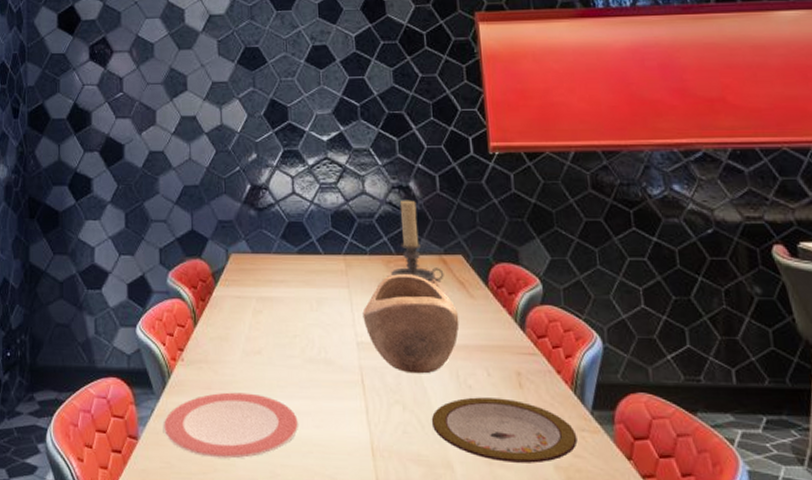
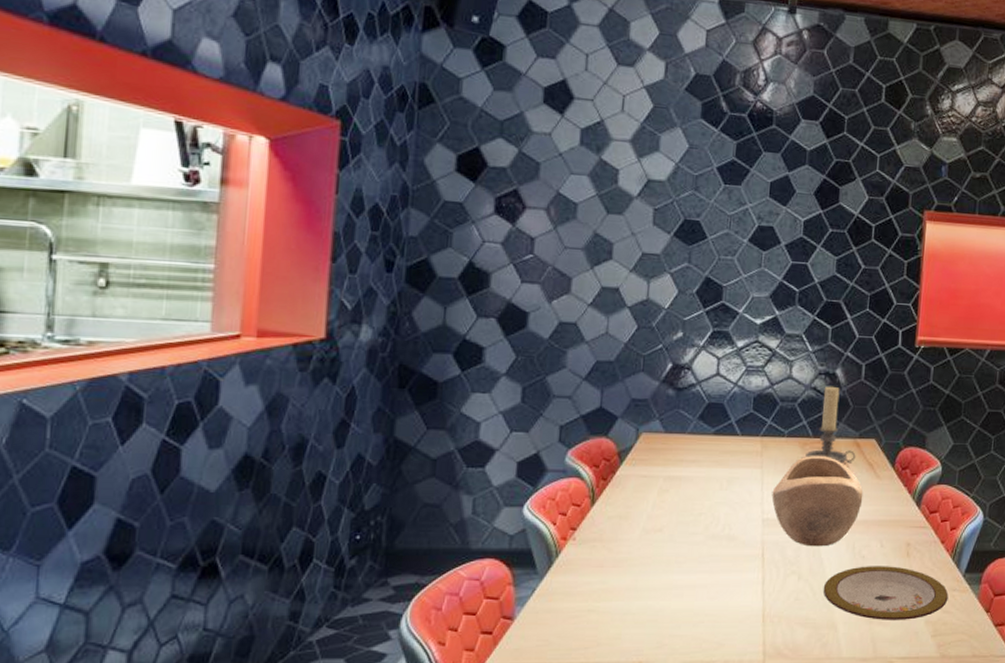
plate: present [164,392,298,459] -> none [545,569,693,633]

